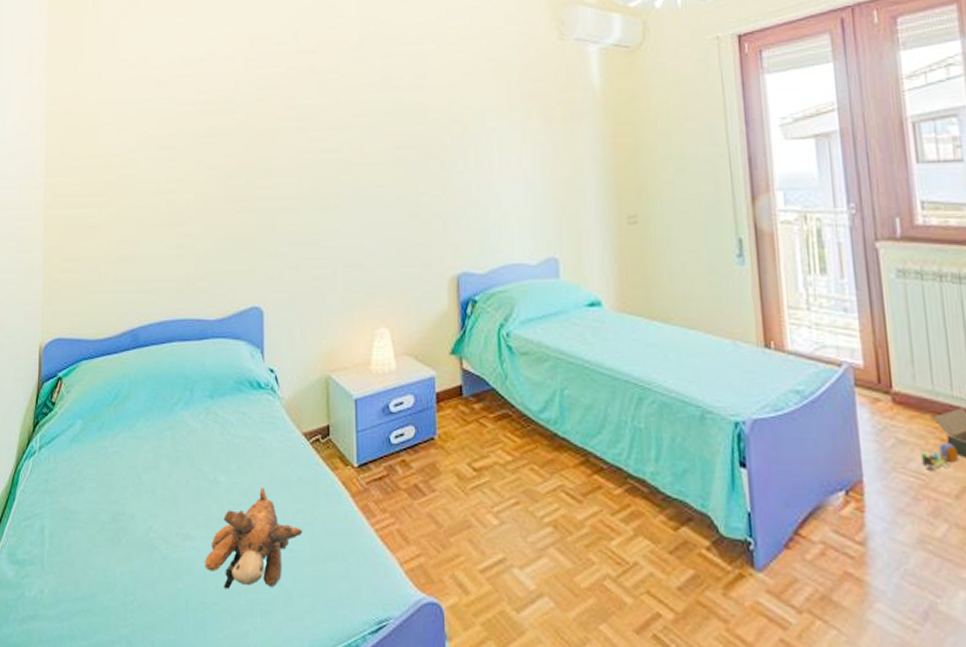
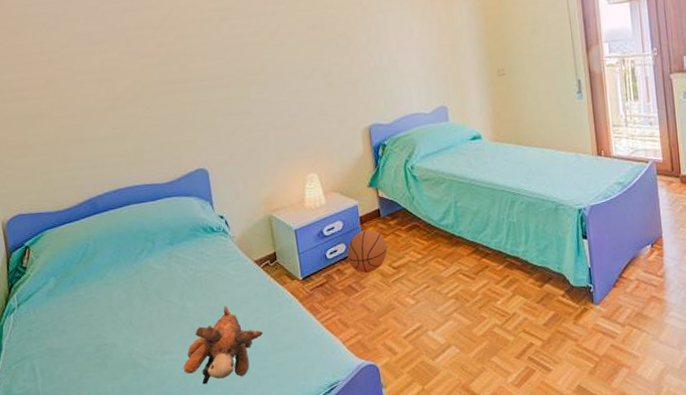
basketball: none [415,412,468,471] -> present [346,229,388,273]

